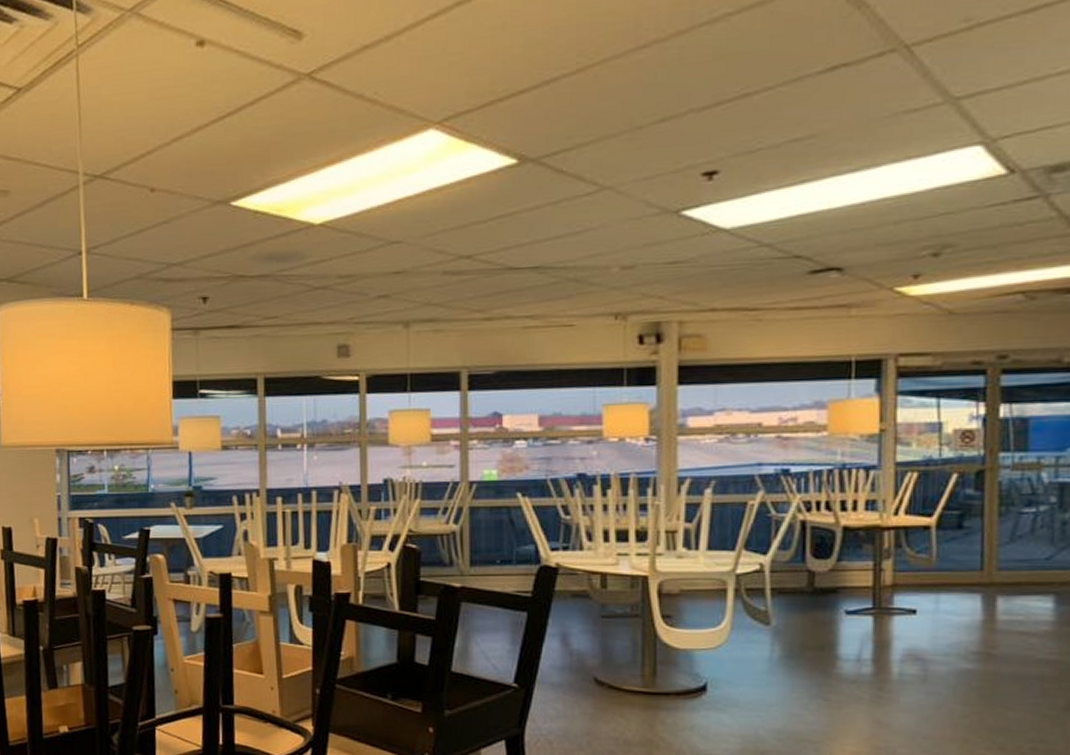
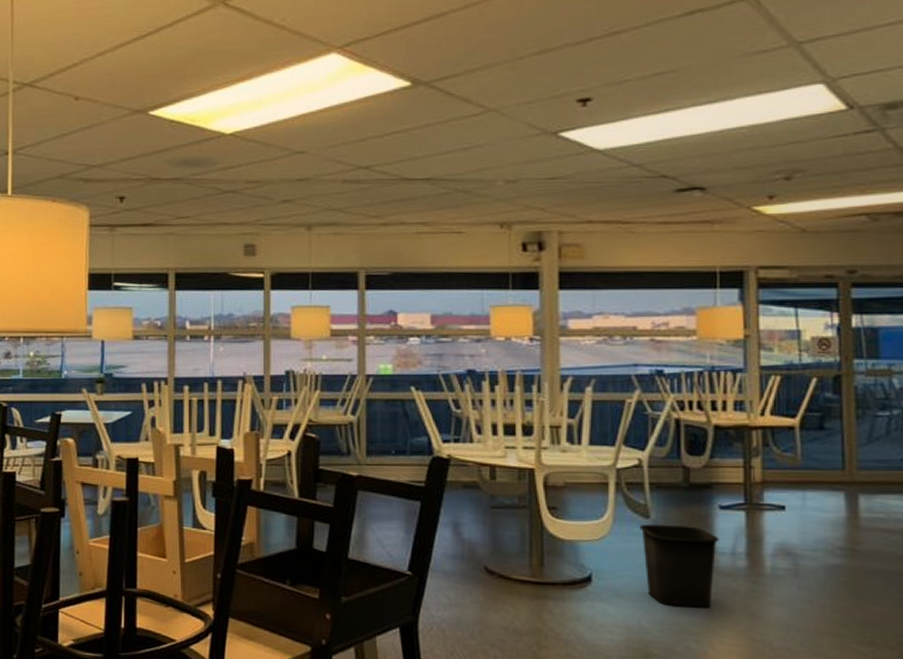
waste bin: none [759,630,844,716] -> present [639,523,719,608]

